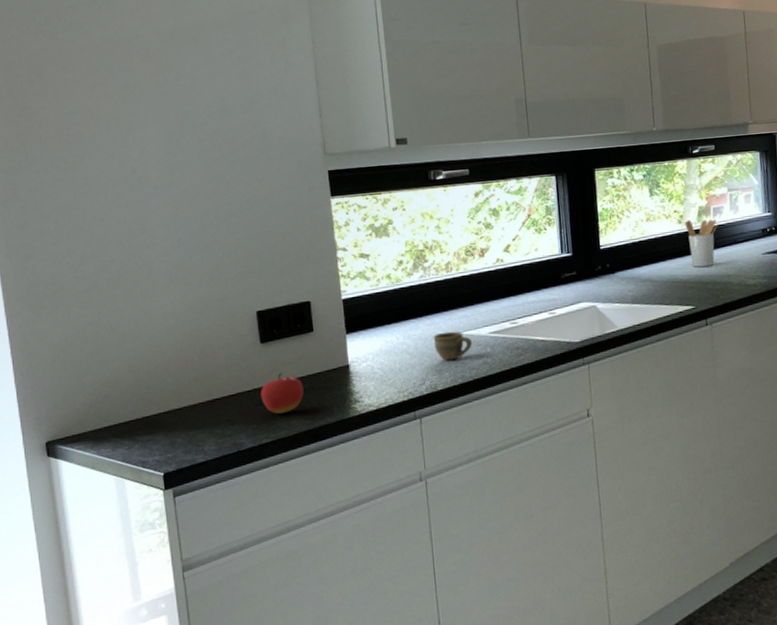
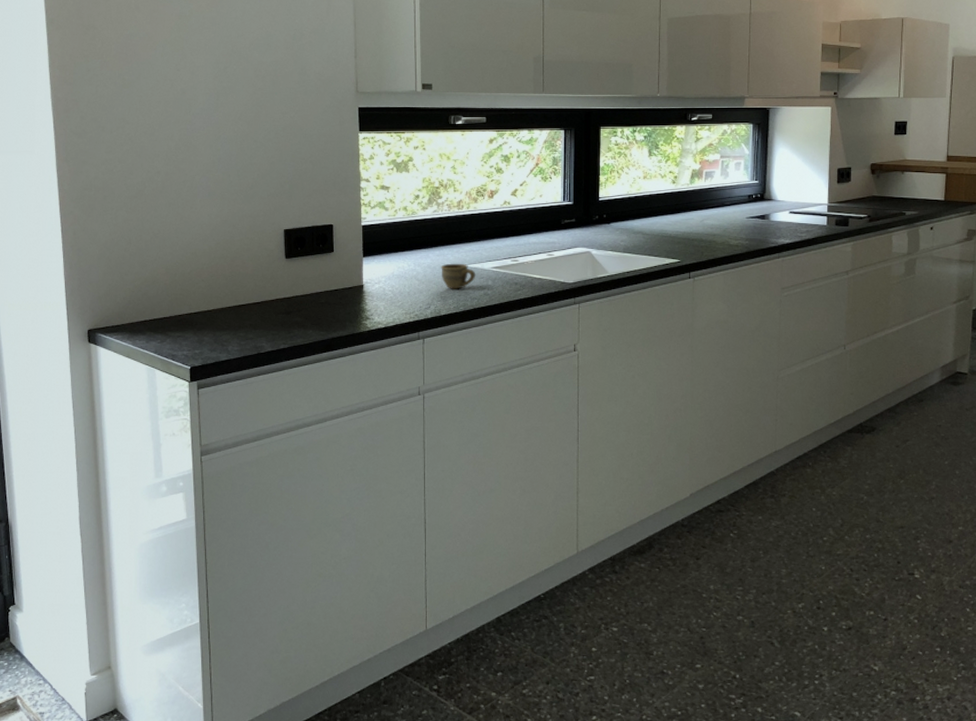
fruit: present [260,372,304,414] -> none [282,286,321,323]
utensil holder: present [684,219,719,267] -> none [678,181,709,225]

